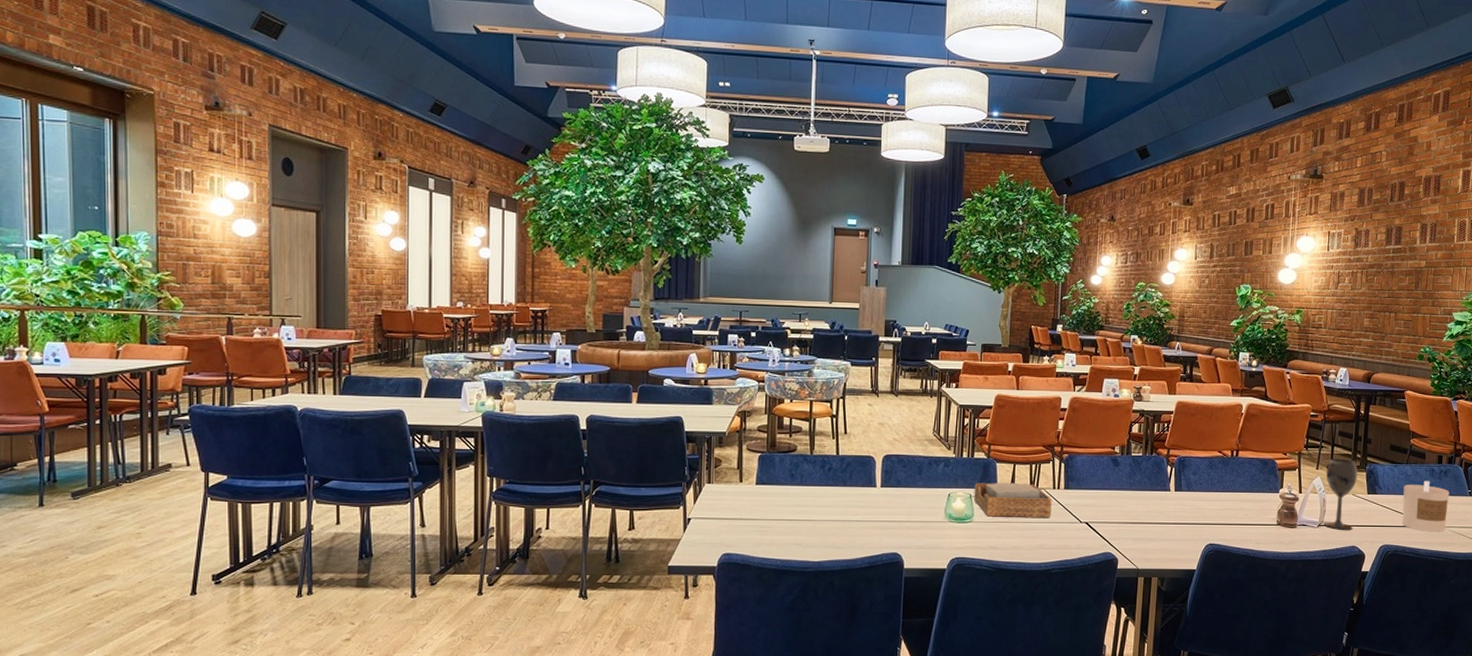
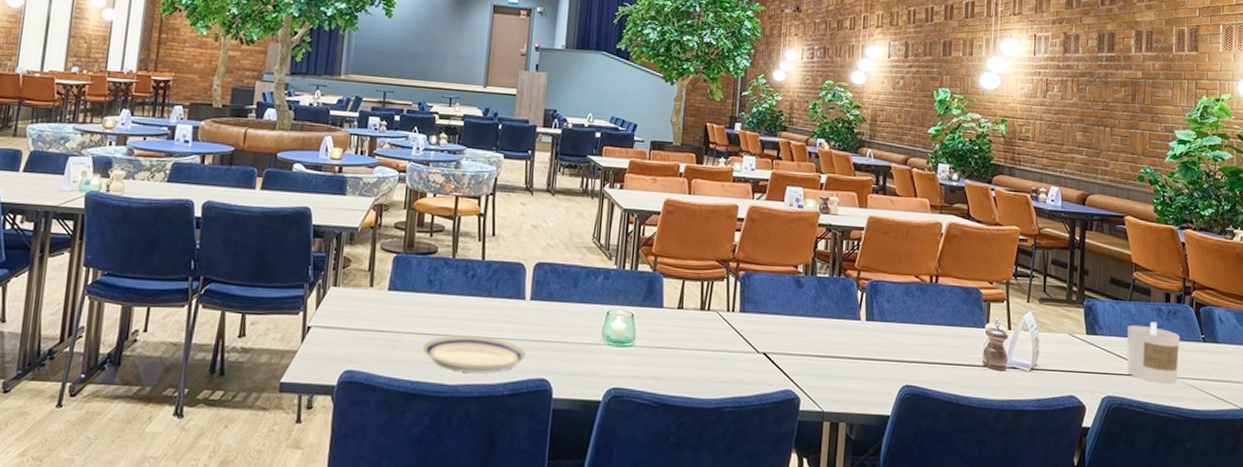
plate: none [789,520,879,551] -> present [422,335,526,374]
napkin holder: present [974,482,1052,519] -> none [636,300,726,346]
wine glass: present [1324,458,1358,530] -> none [1037,290,1075,376]

